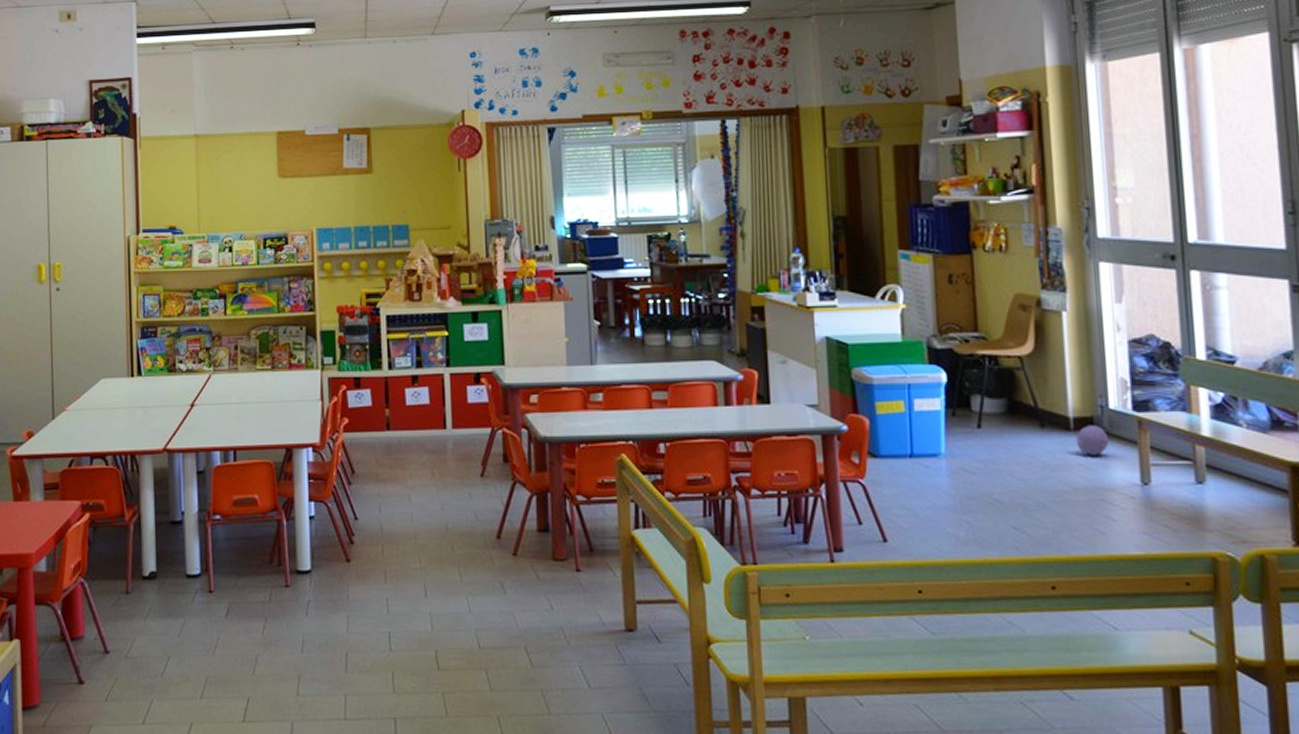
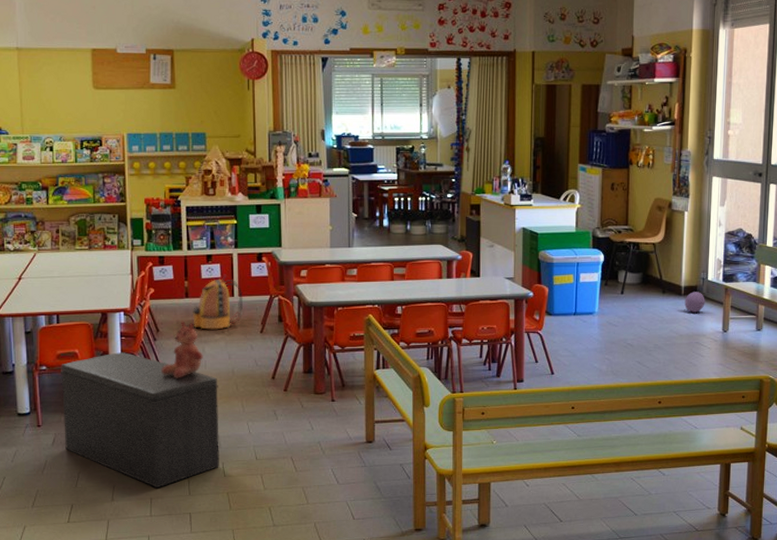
bench: none [237,499,431,682] -> present [61,352,219,488]
teddy bear: none [358,459,409,535] -> present [161,321,203,378]
backpack: none [394,400,459,472] -> present [192,274,244,330]

